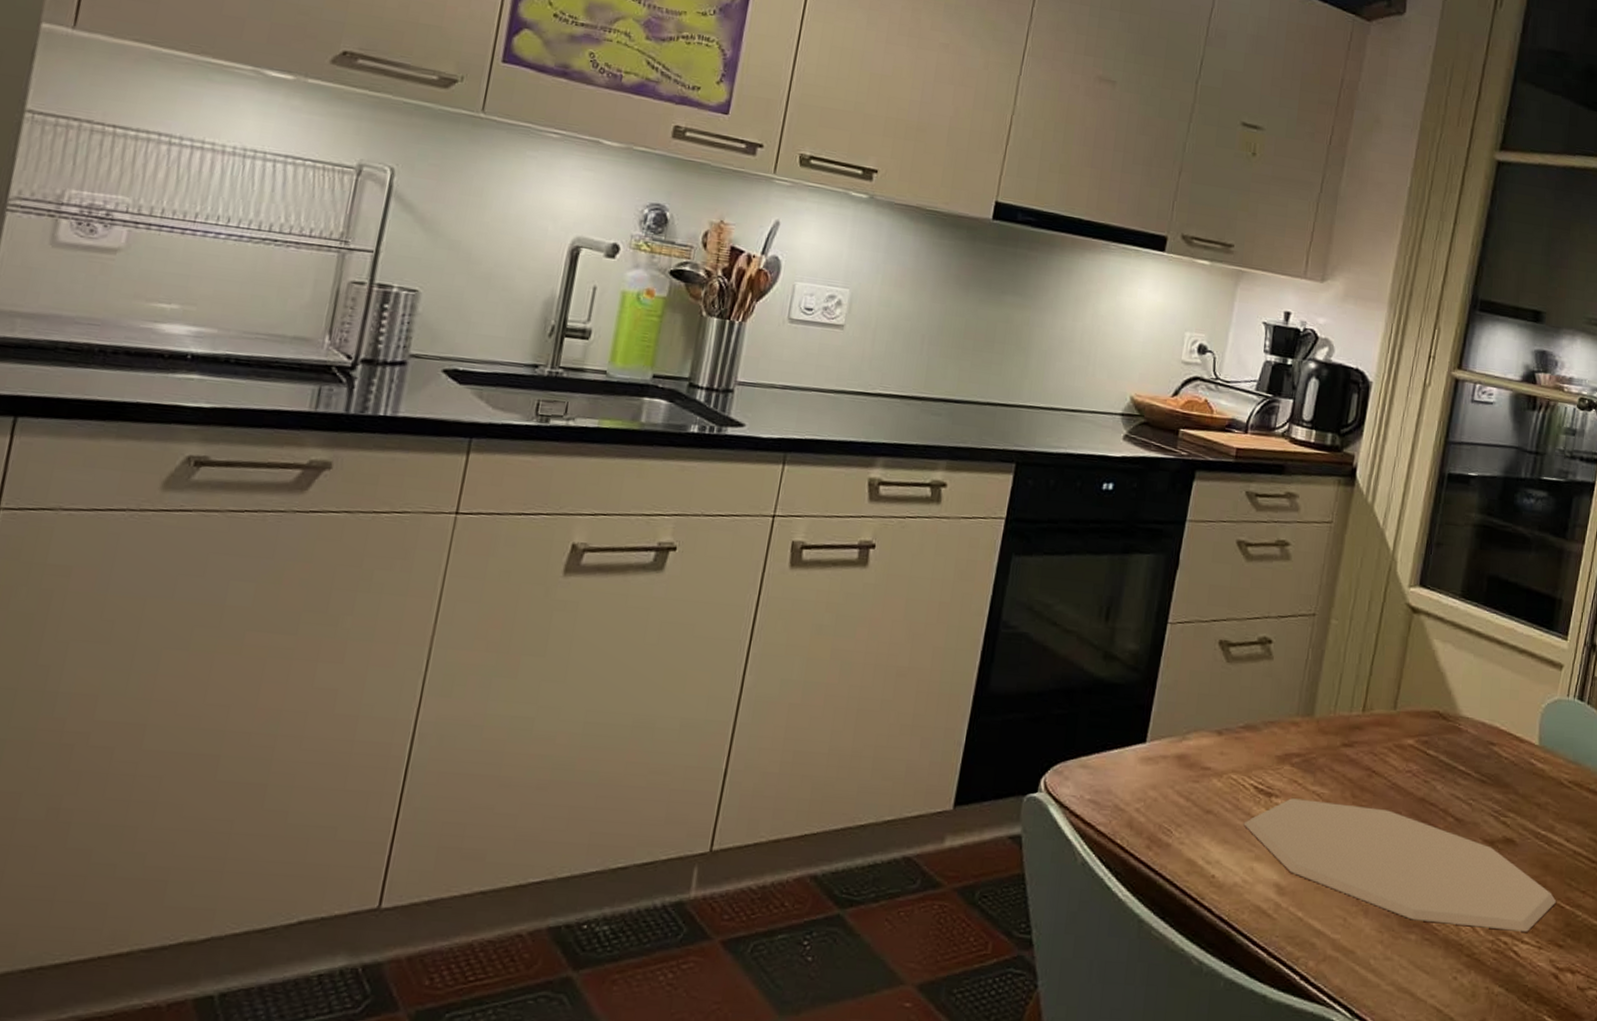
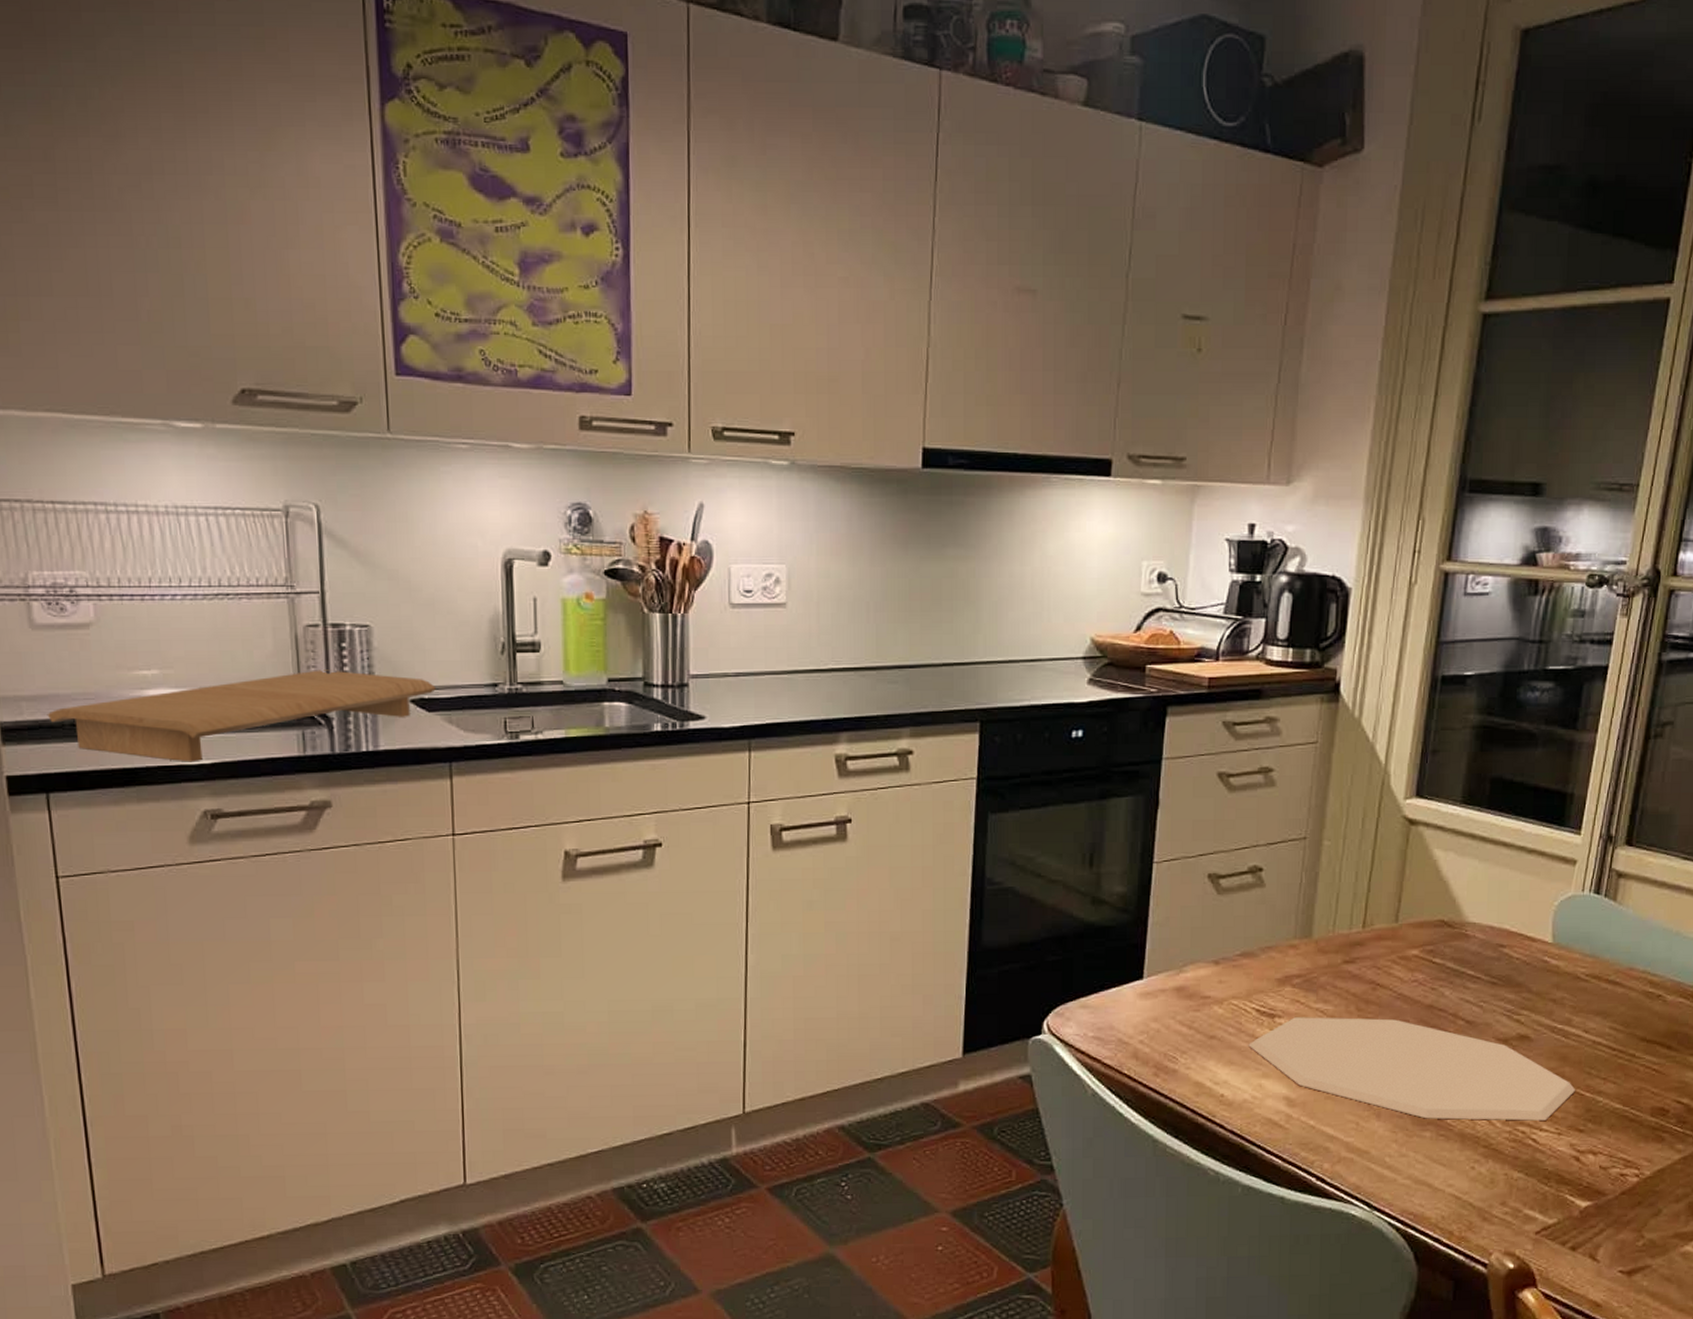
cutting board: none [41,327,473,404] -> present [47,670,436,763]

